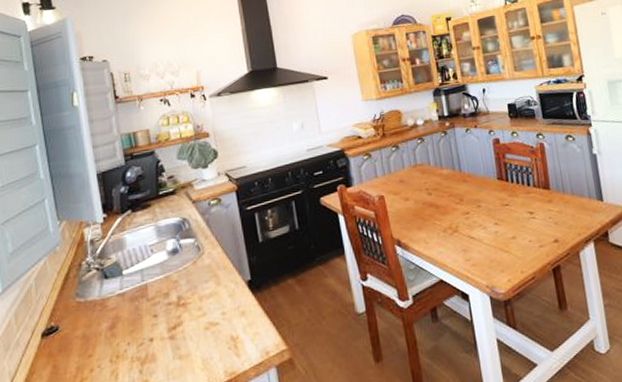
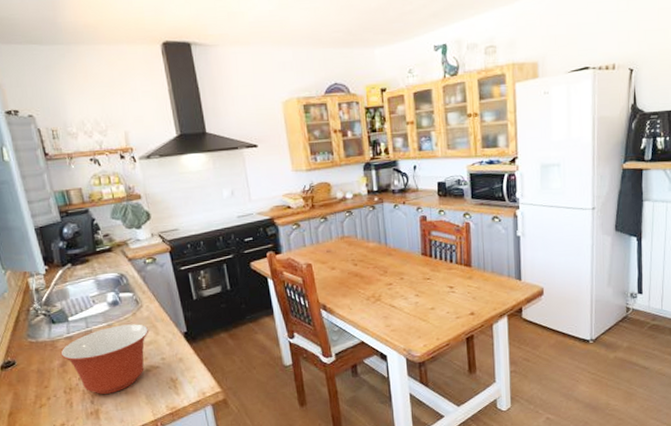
mixing bowl: none [110,273,210,362] -> present [60,324,149,394]

